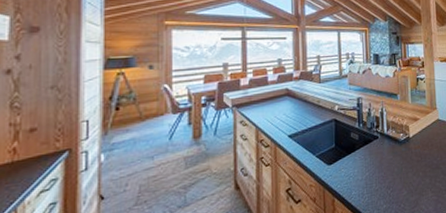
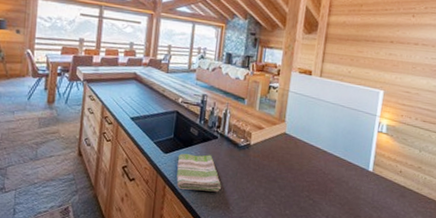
dish towel: none [342,156,389,199] -> present [176,153,221,192]

